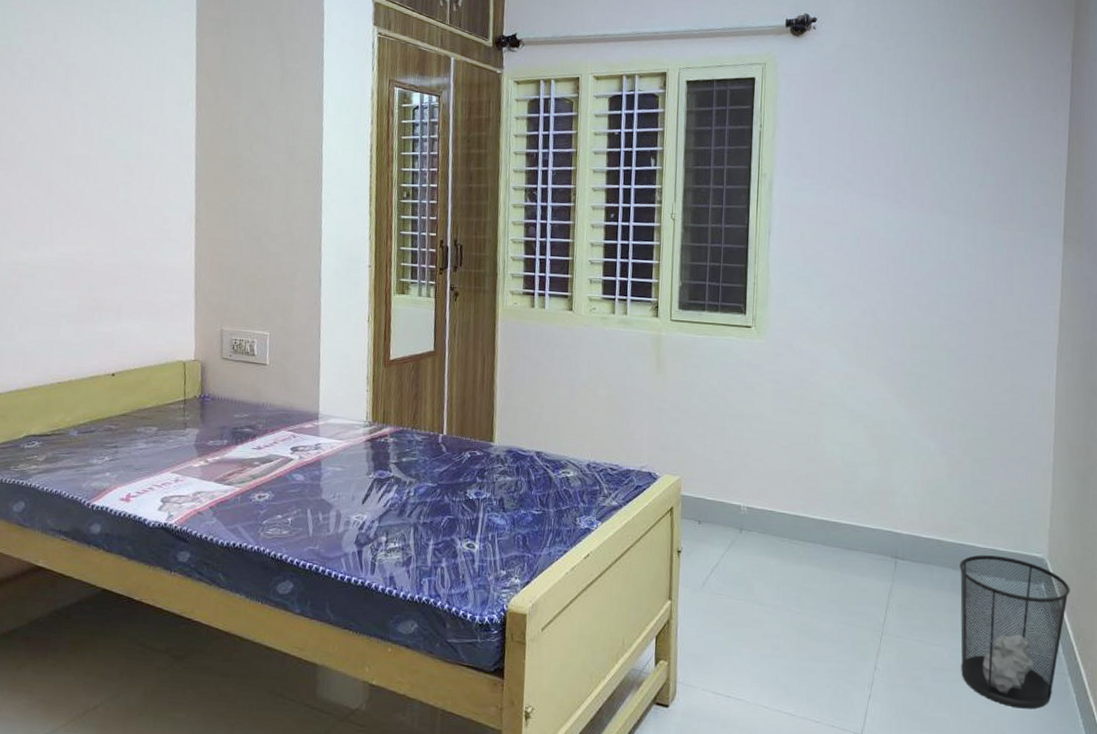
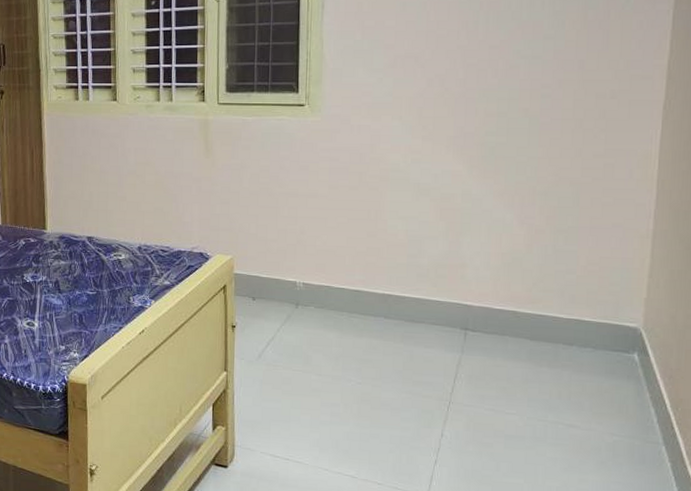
waste bin: present [959,555,1070,709] -> none [538,325,669,477]

